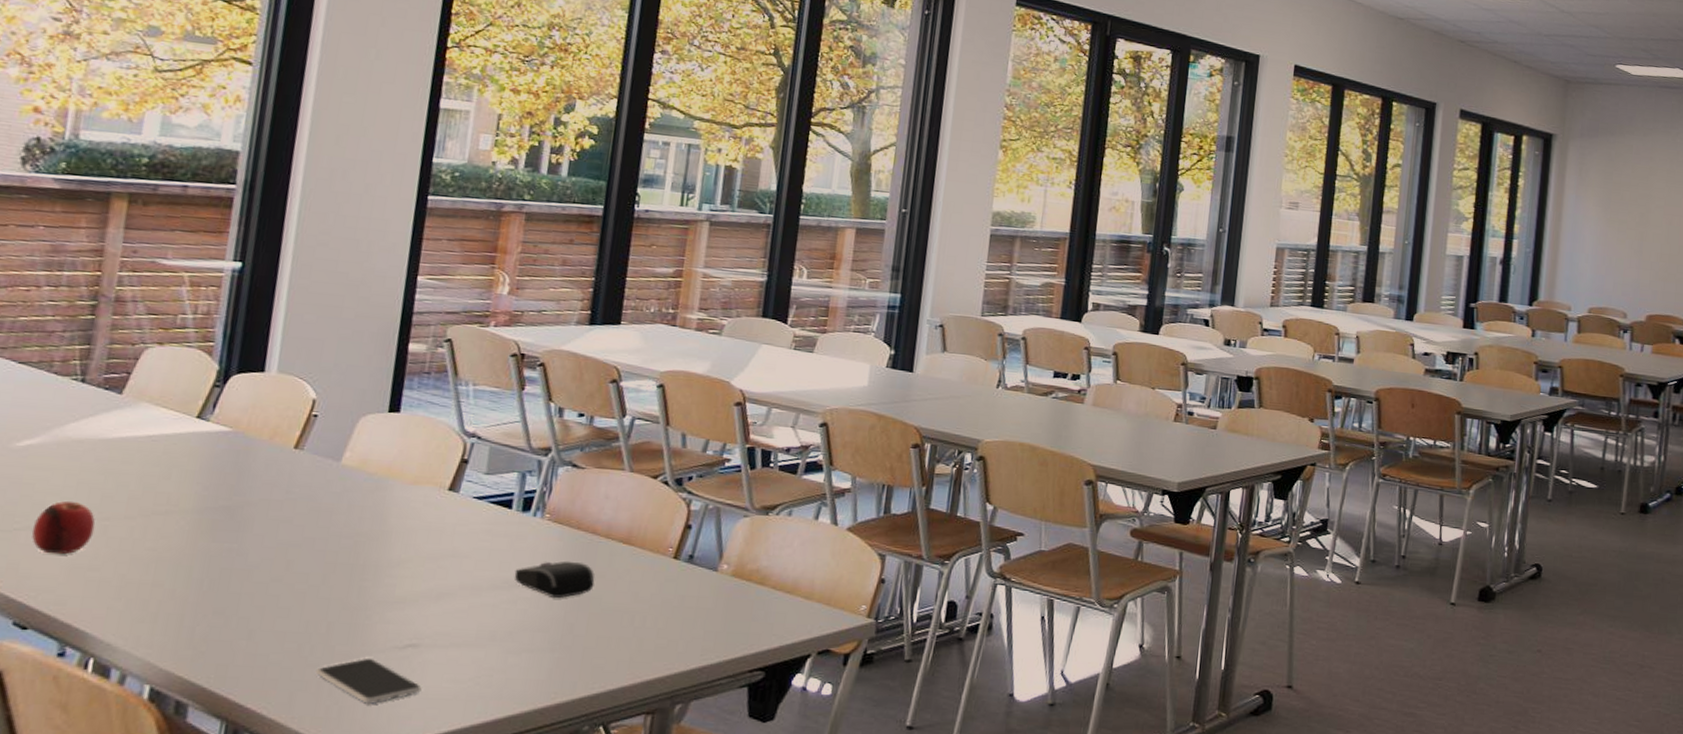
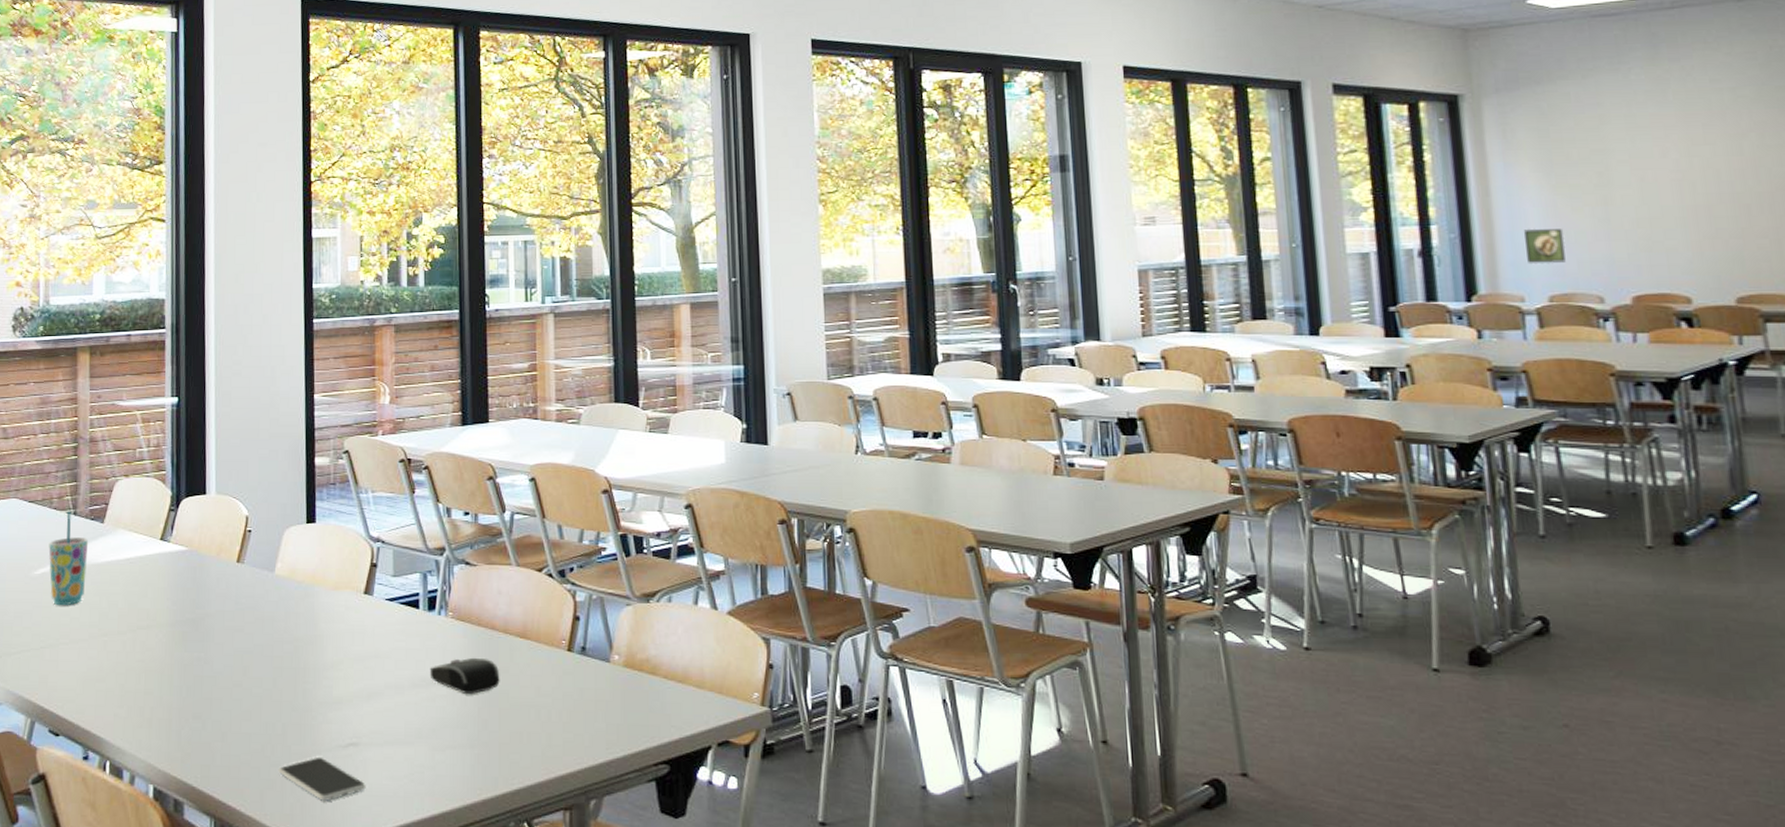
fruit: present [31,501,96,555] -> none [53,621,98,669]
cup: none [36,377,98,484] -> present [48,511,89,606]
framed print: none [1578,252,1608,282] -> present [1524,228,1566,264]

